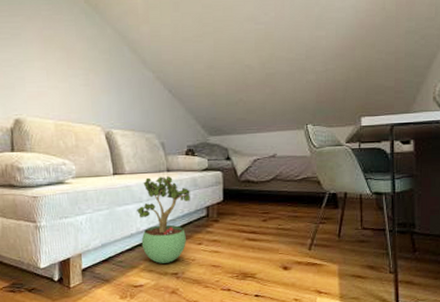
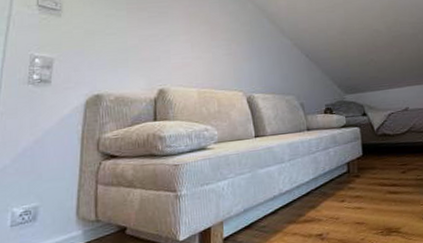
potted plant: present [137,175,191,264] -> none [279,134,332,225]

